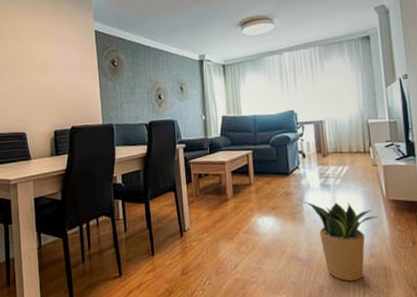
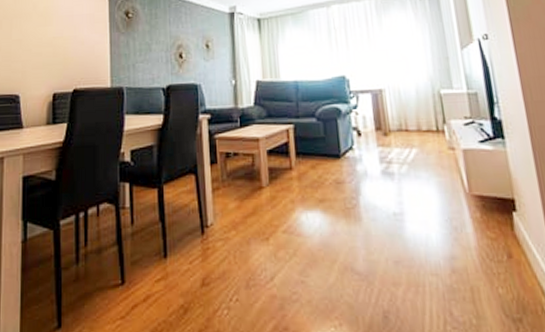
potted plant: present [305,202,378,282] -> none [362,194,459,307]

